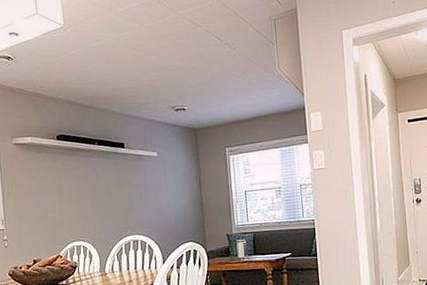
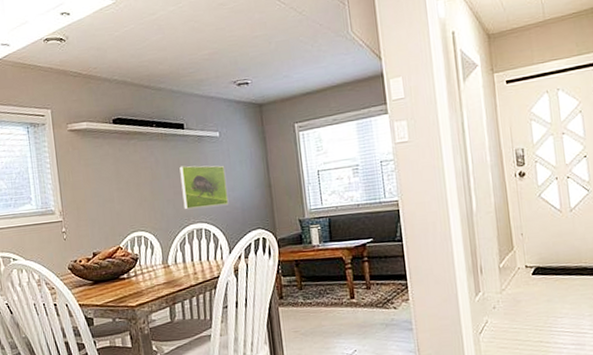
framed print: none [119,181,164,222] -> present [179,165,229,209]

